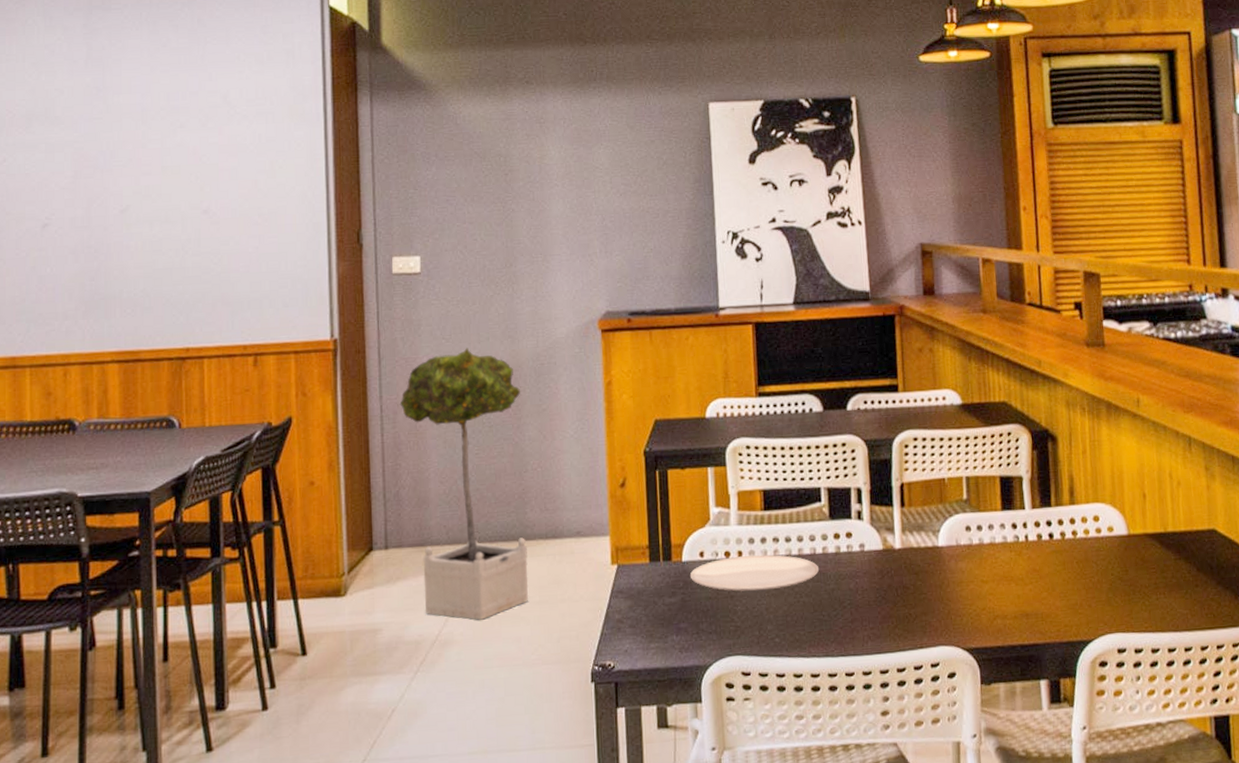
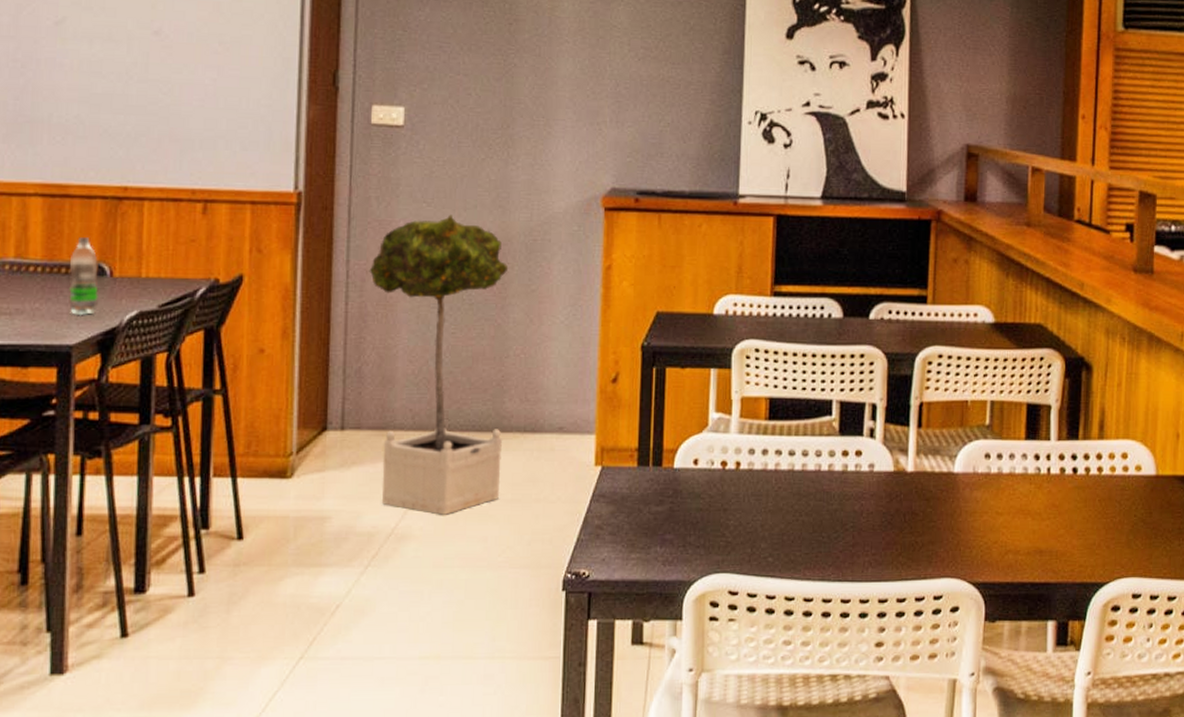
bottle: none [144,395,170,465] -> present [69,237,99,316]
plate: present [689,554,820,592] -> none [680,467,823,506]

